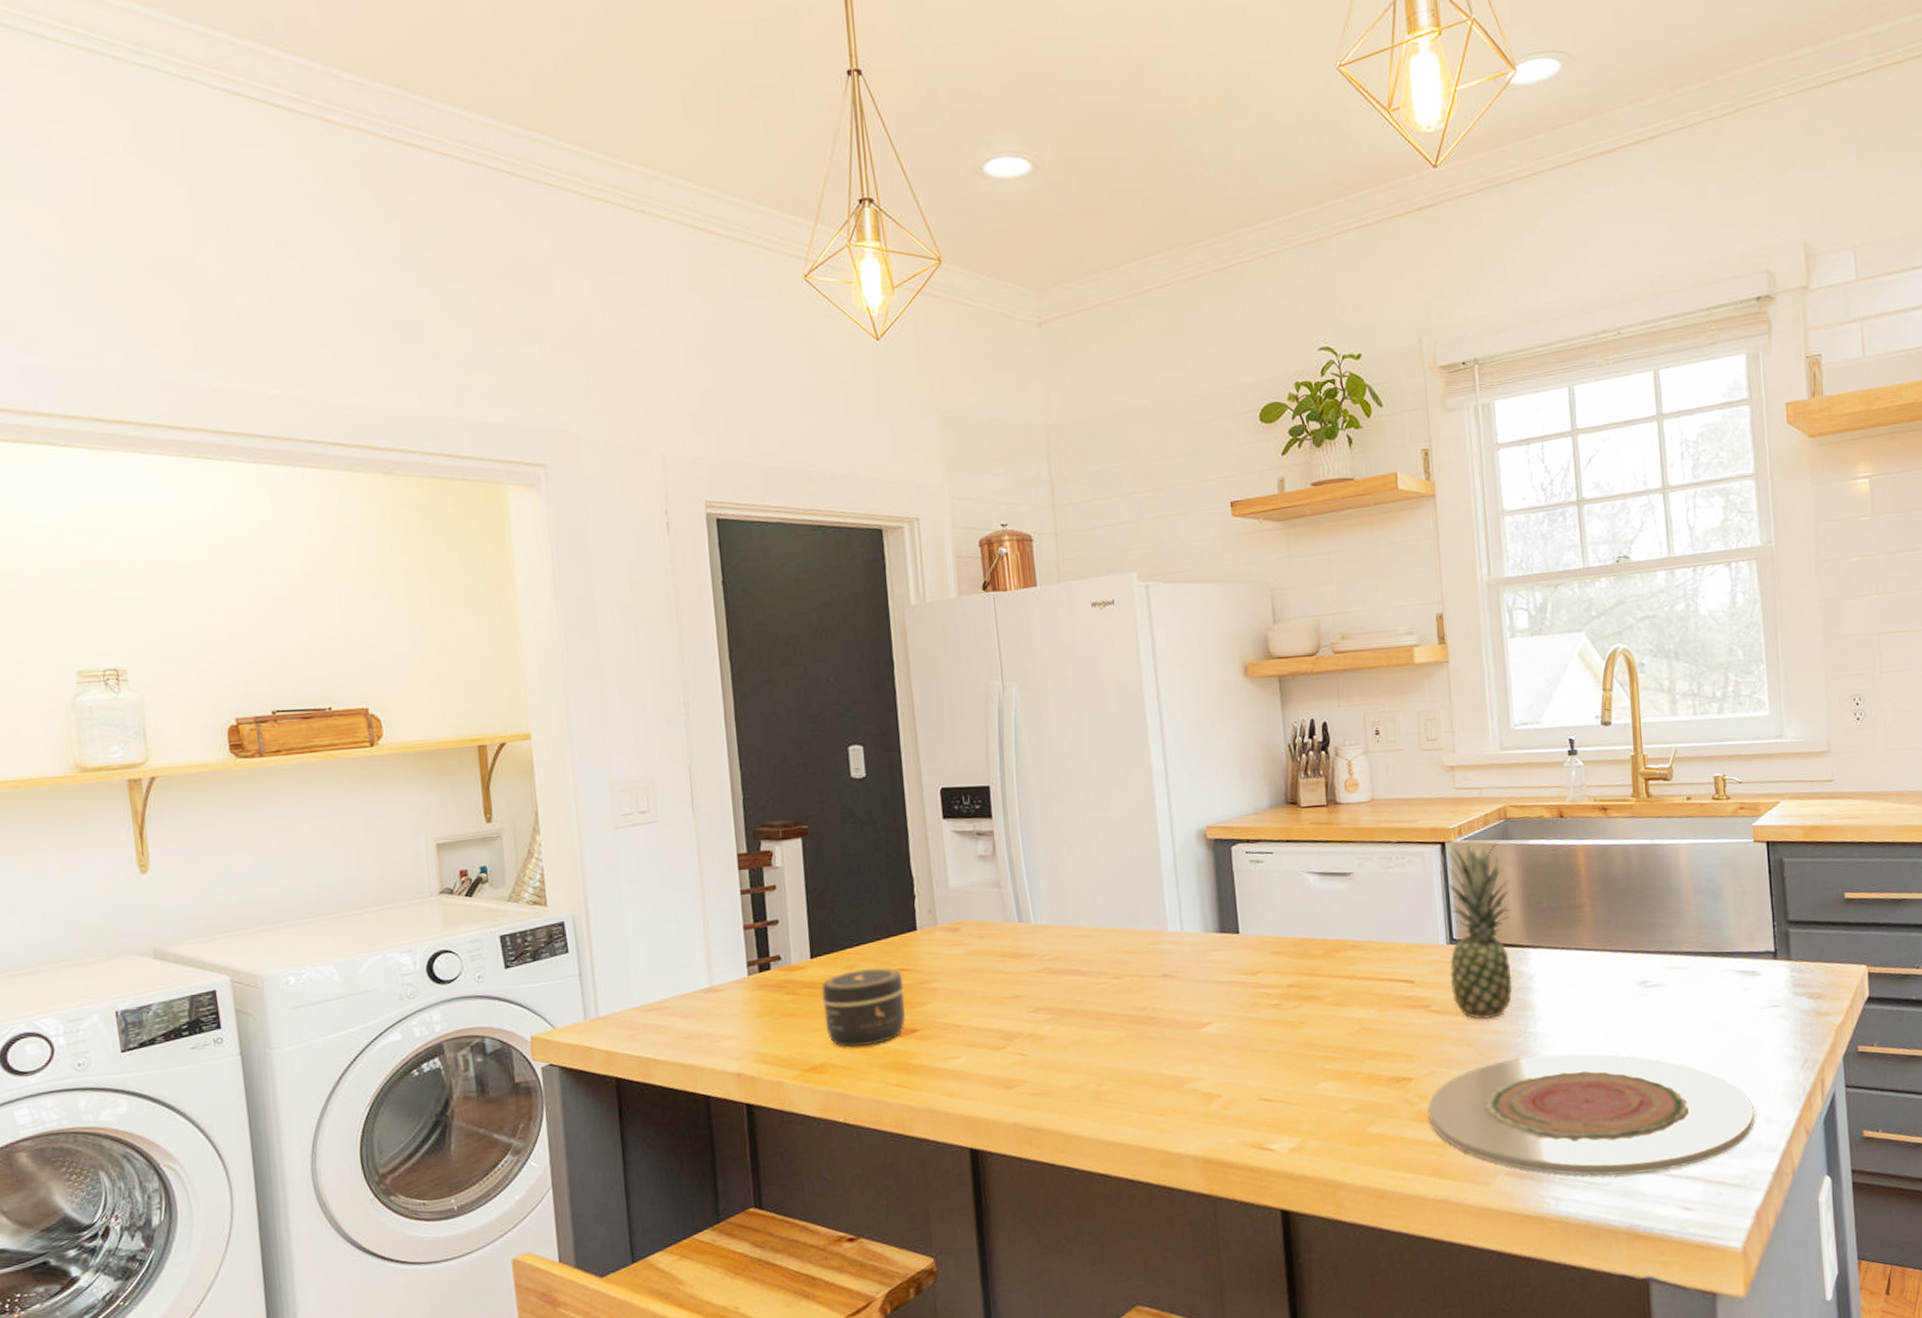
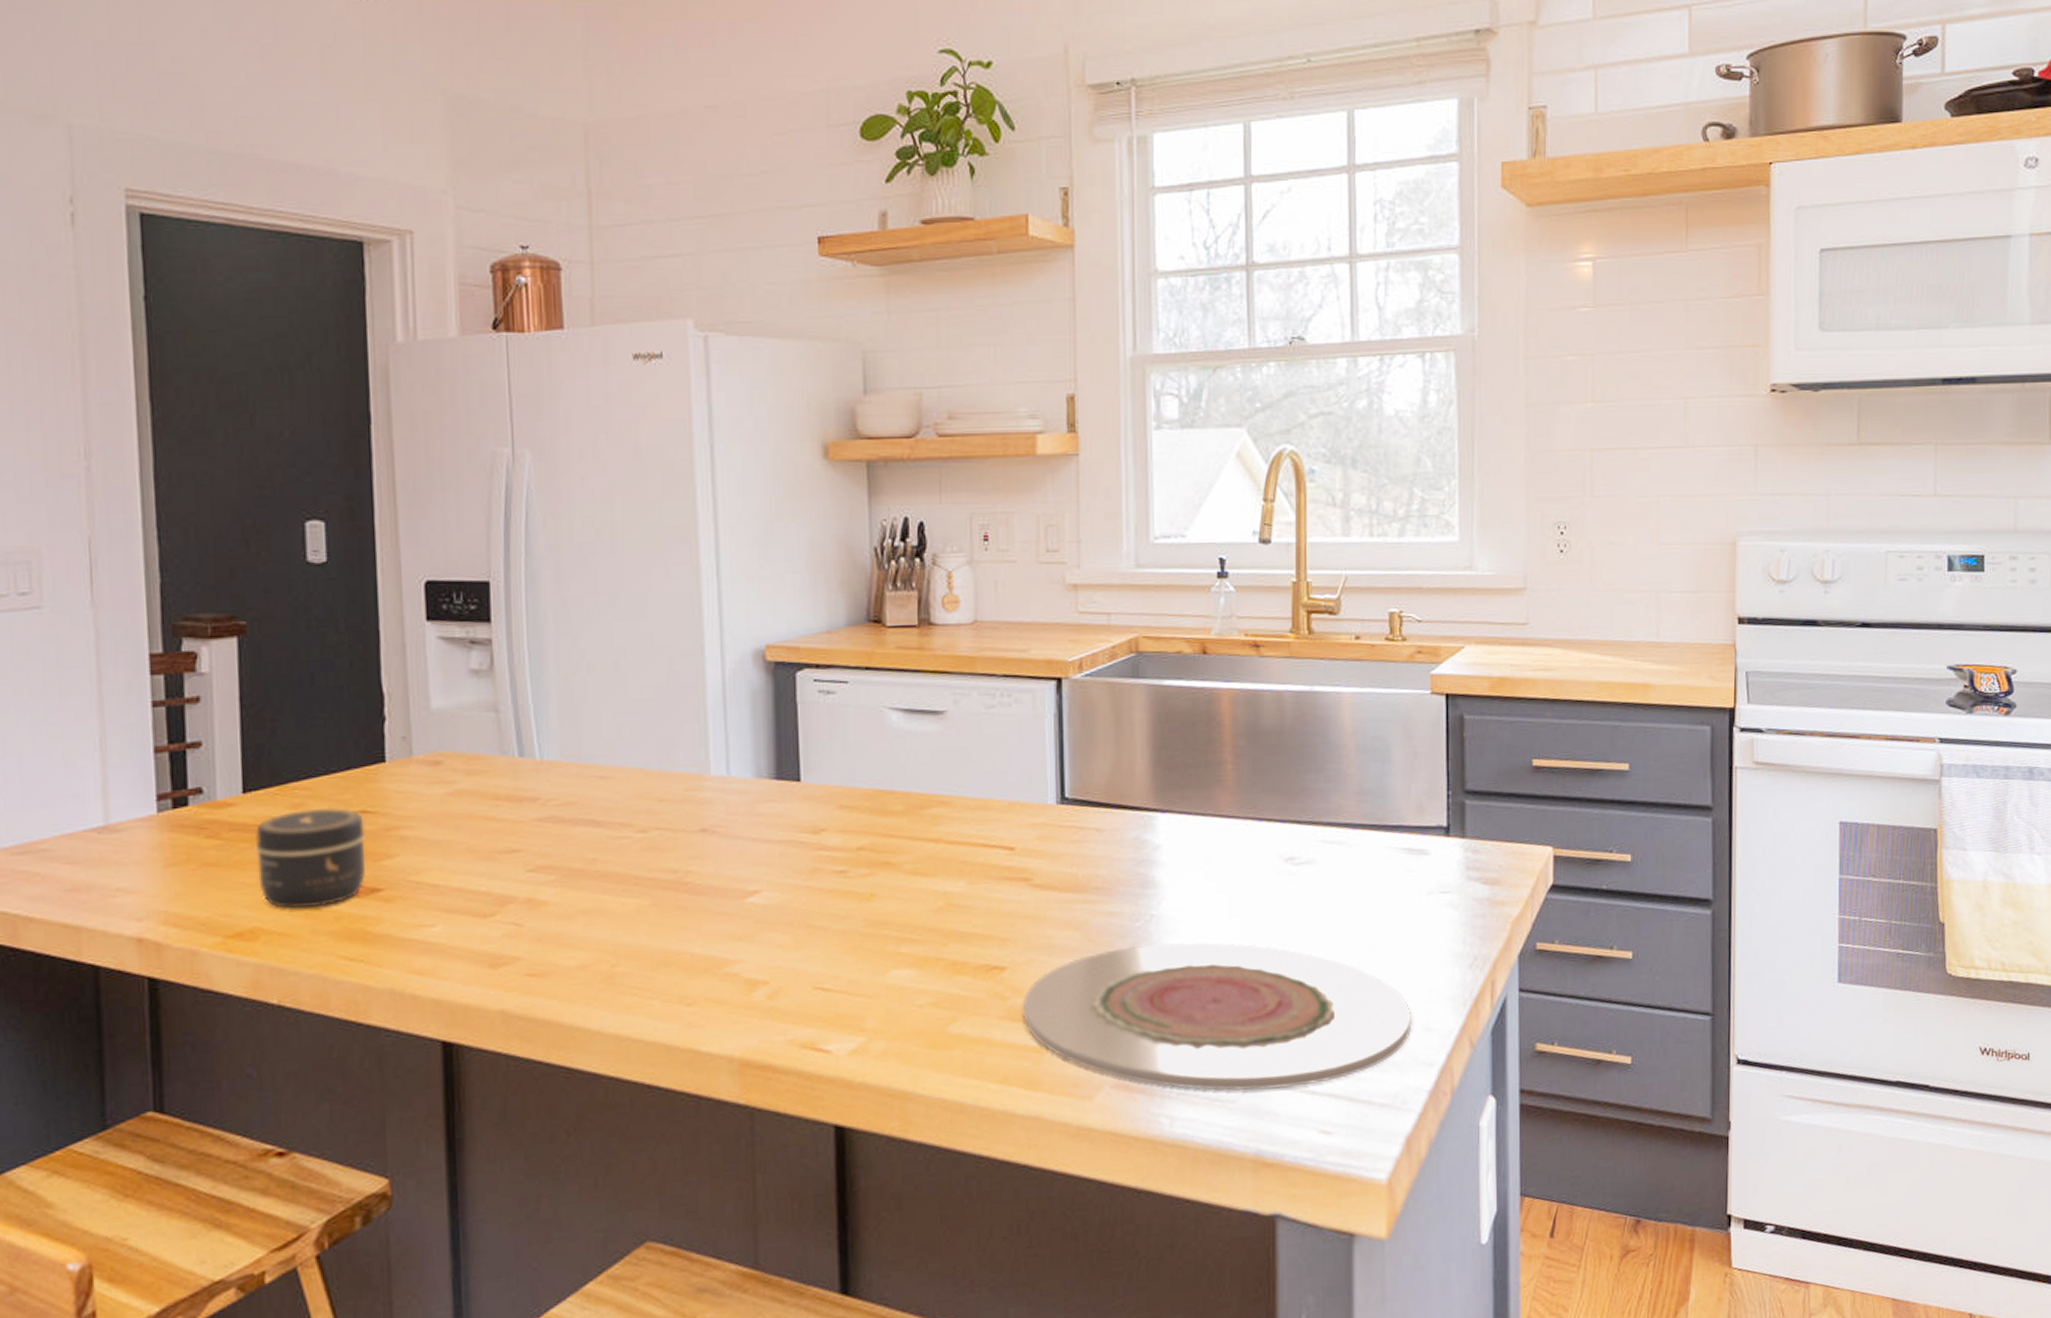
fruit: present [1446,842,1513,1020] -> none [1058,680,1137,898]

